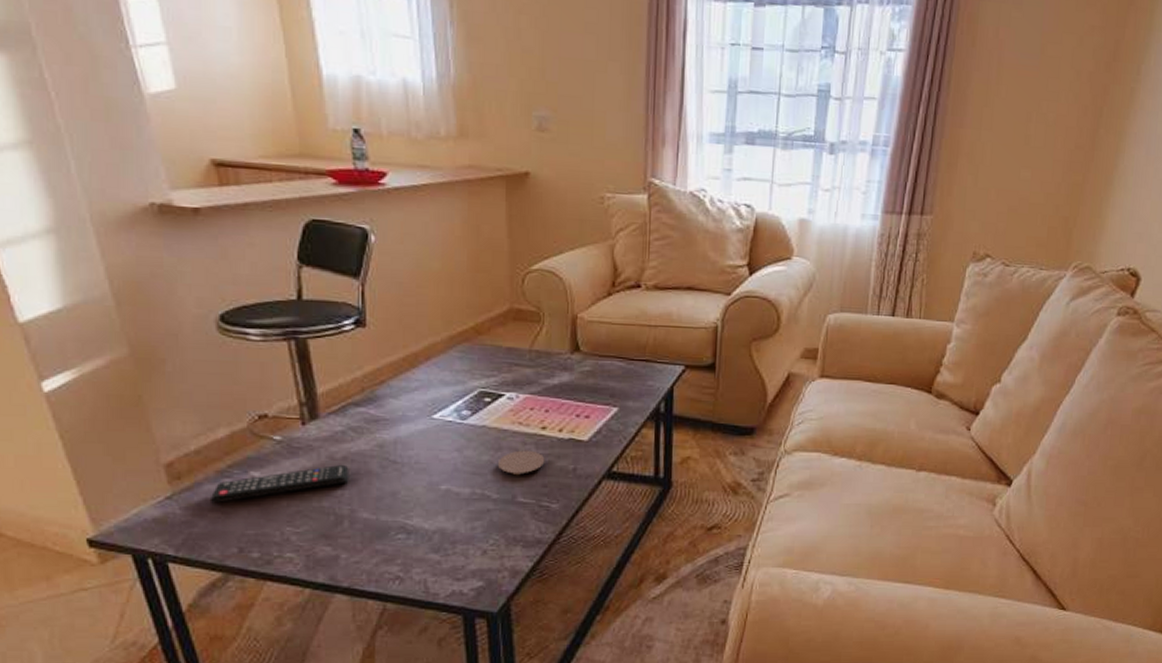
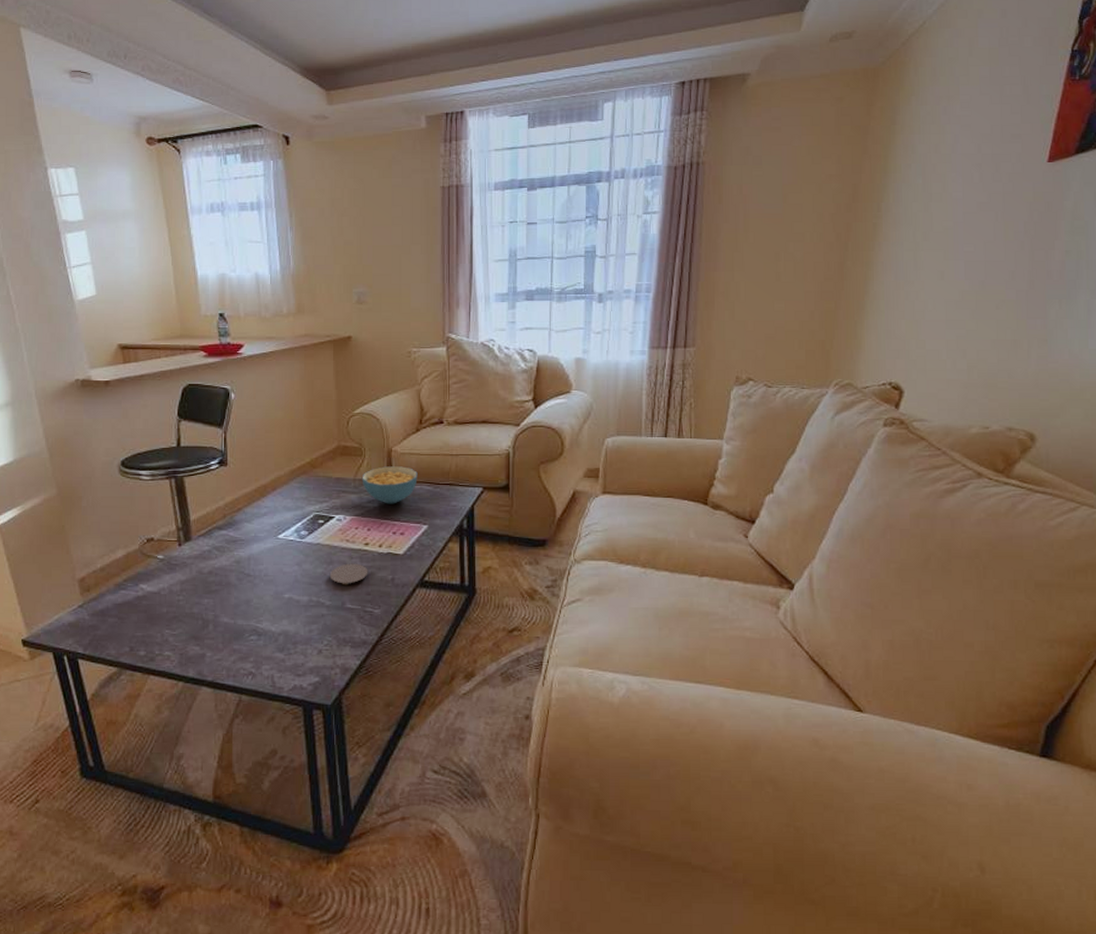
remote control: present [209,465,349,504] -> none [110,578,214,611]
cereal bowl: none [539,336,608,382] -> present [361,466,418,504]

